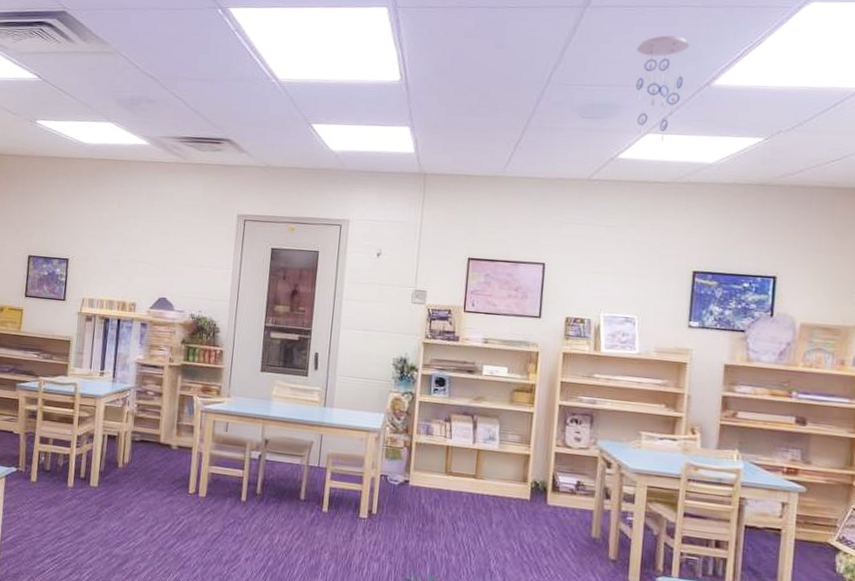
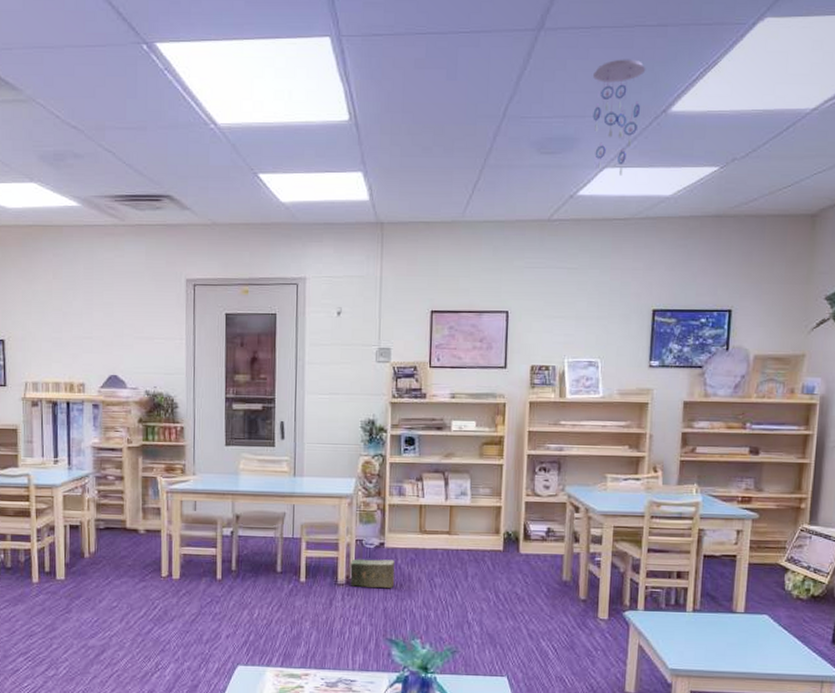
cardboard box: none [372,494,418,528] -> present [350,559,395,589]

